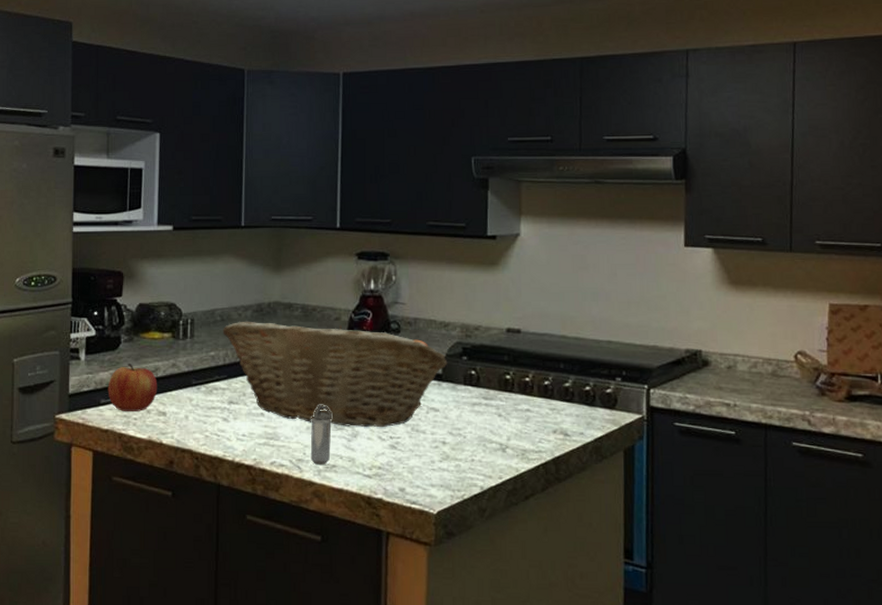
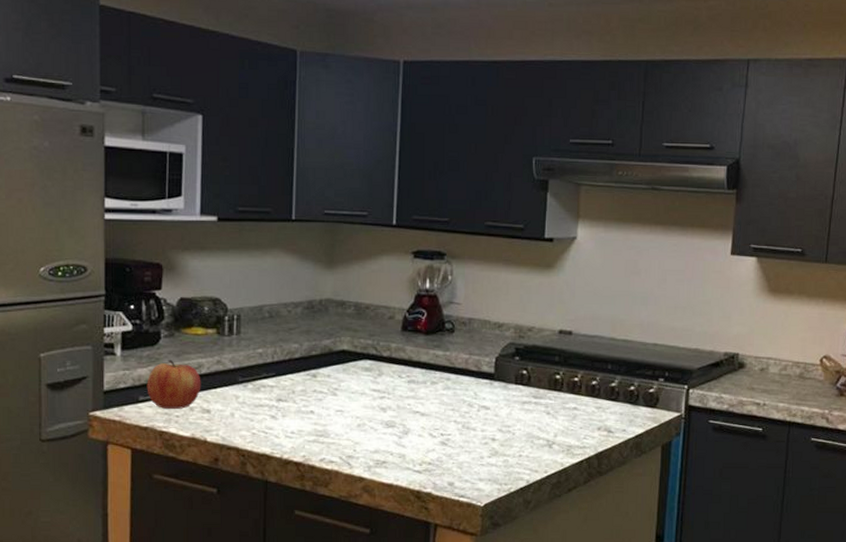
fruit basket: present [223,321,448,428] -> none [271,318,500,425]
shaker: present [310,405,333,465] -> none [361,403,384,461]

